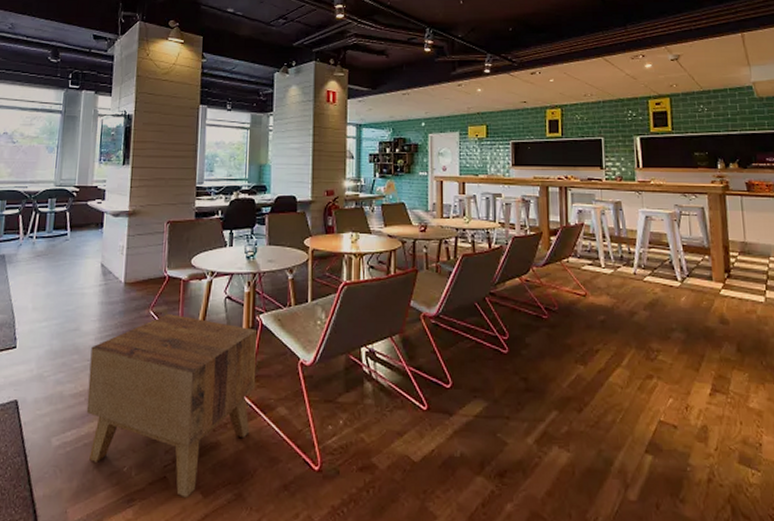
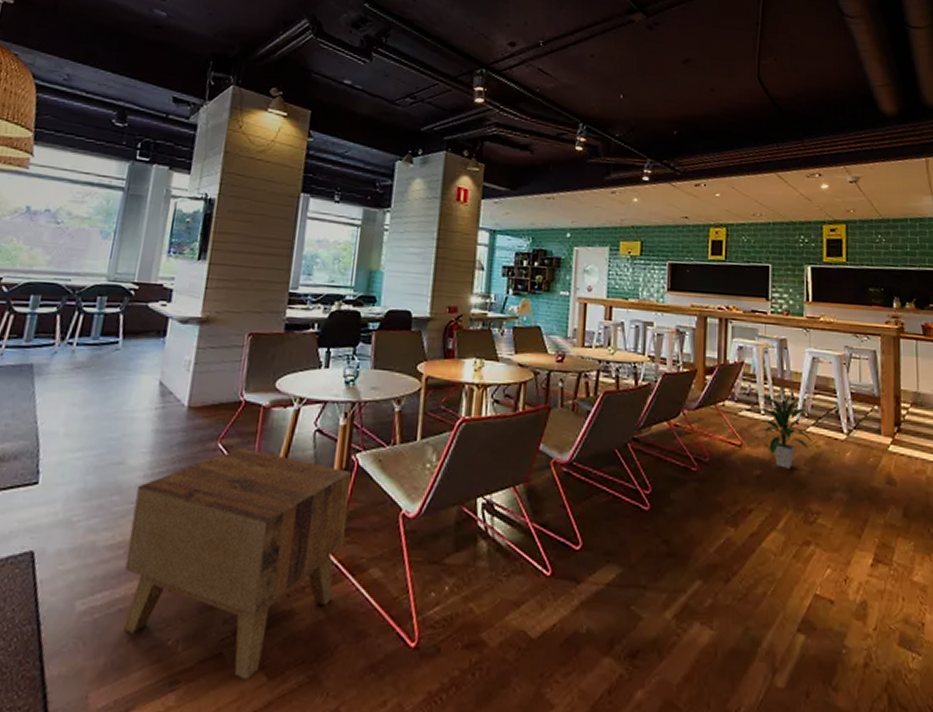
indoor plant: none [597,249,651,314] -> present [757,394,813,469]

